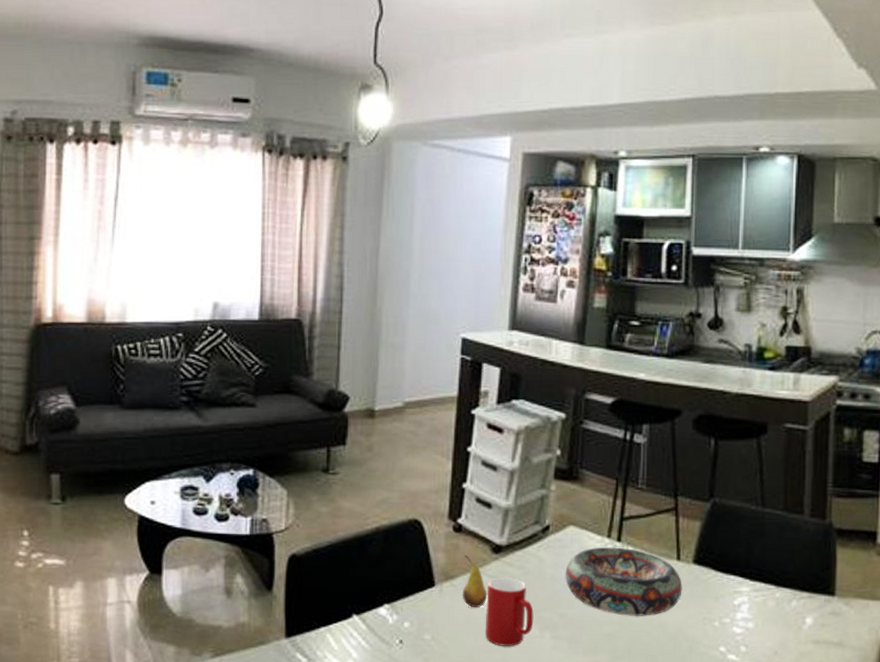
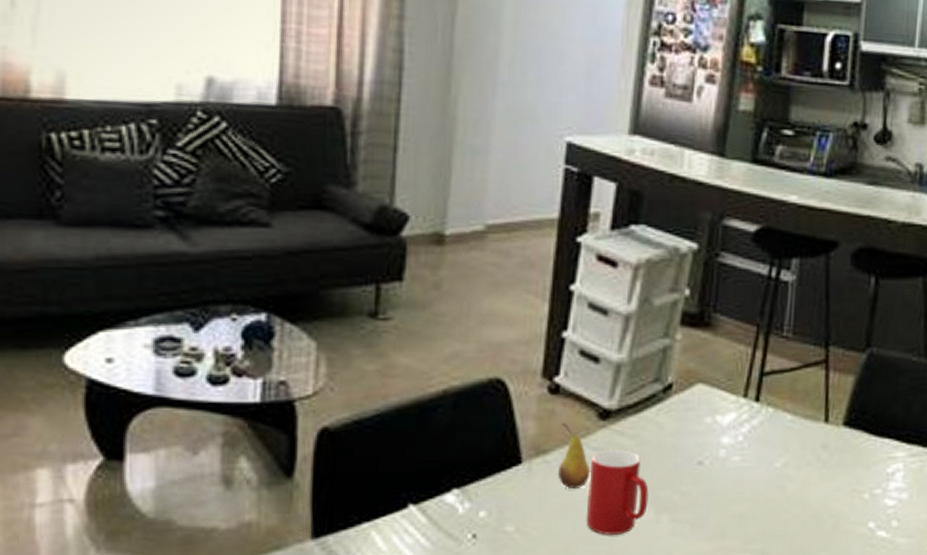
decorative bowl: present [565,547,683,617] -> none [689,408,830,492]

